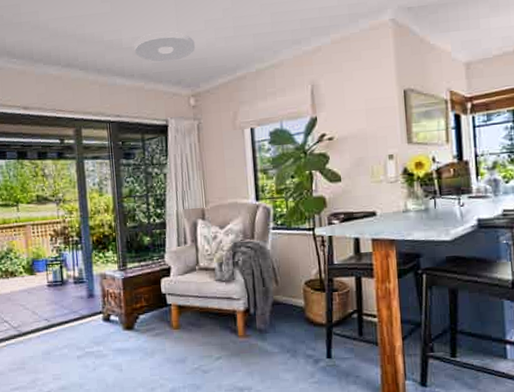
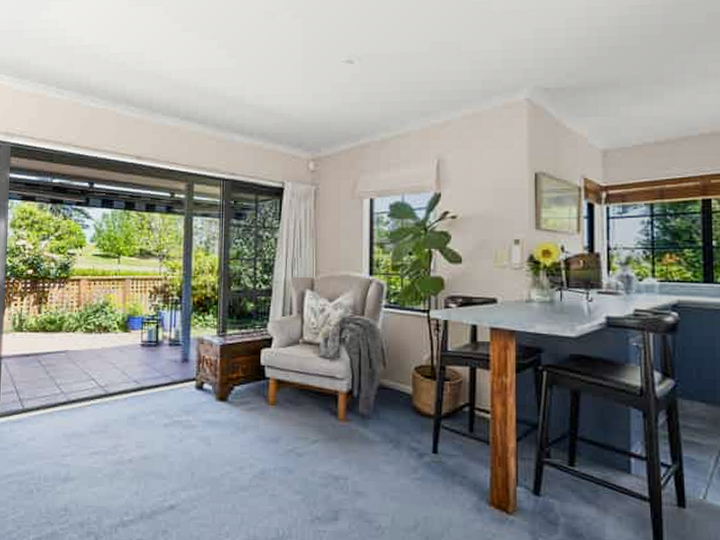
ceiling light: present [134,31,196,62] -> none [257,92,320,123]

